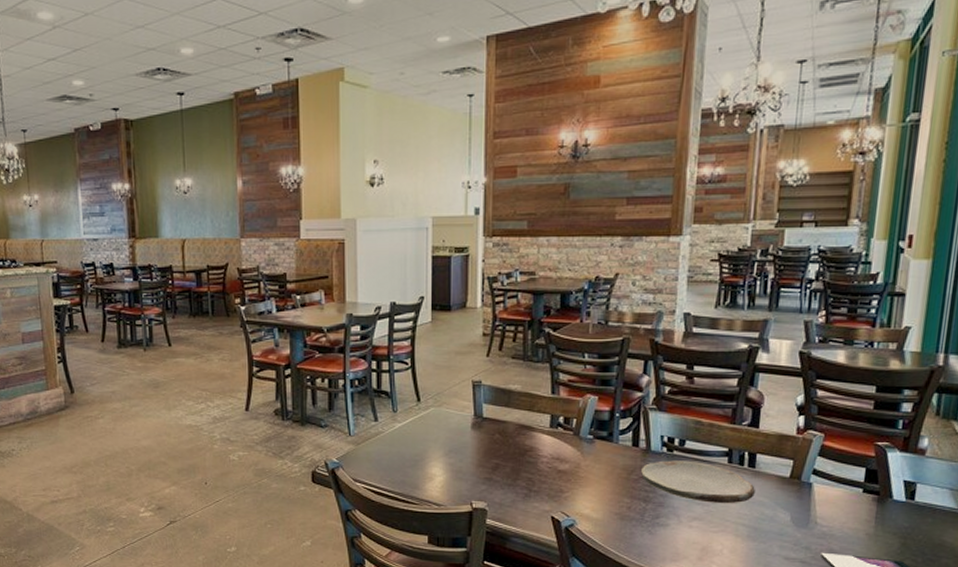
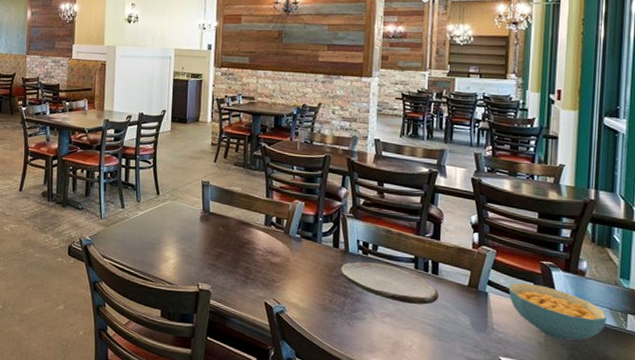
cereal bowl: none [836,468,947,527] -> present [509,282,608,340]

